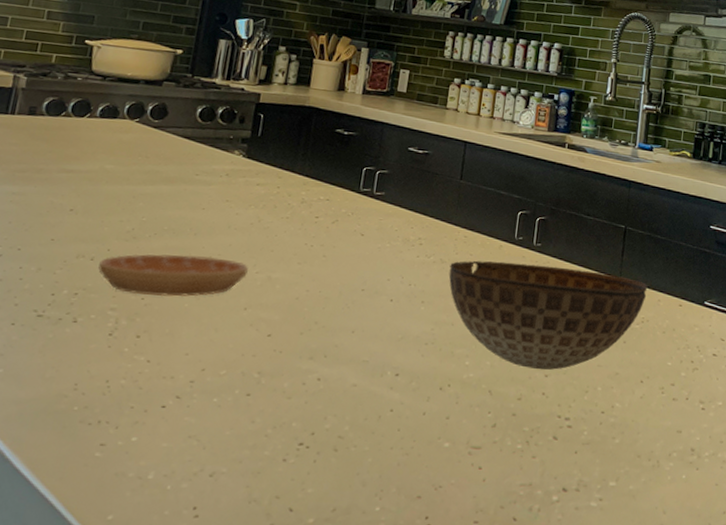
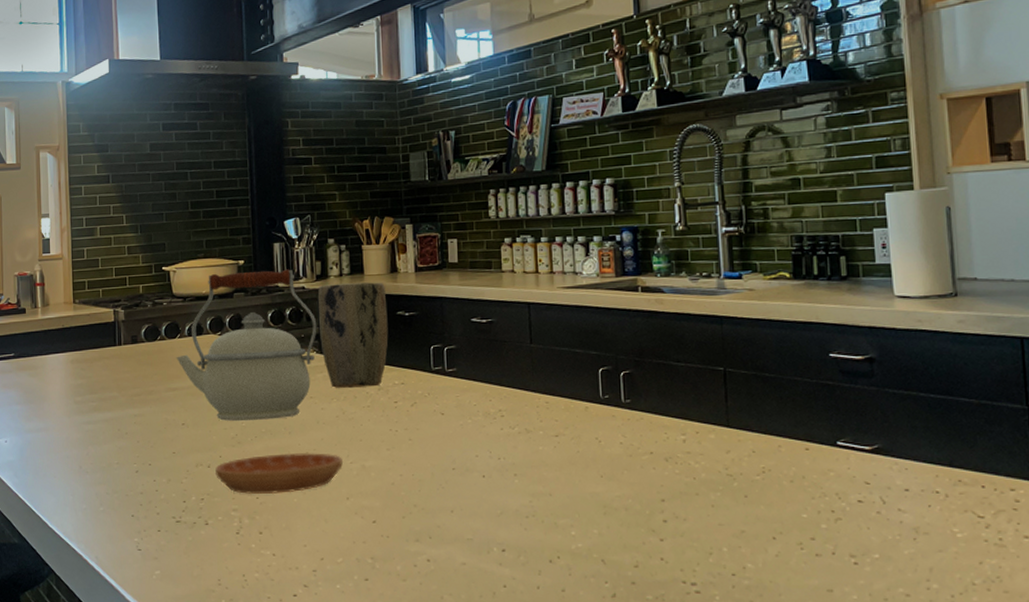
kettle: none [79,58,250,218] -> present [176,269,317,421]
plant pot: none [249,90,329,199] -> present [317,282,389,388]
bowl: present [448,260,648,370] -> none [536,422,764,534]

